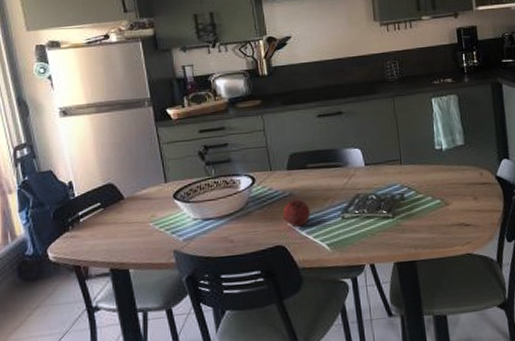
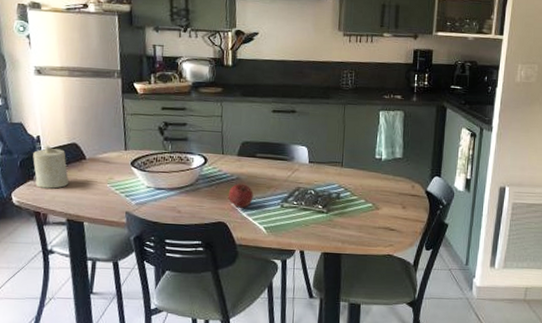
candle: none [67,190,109,239] -> present [33,145,69,189]

